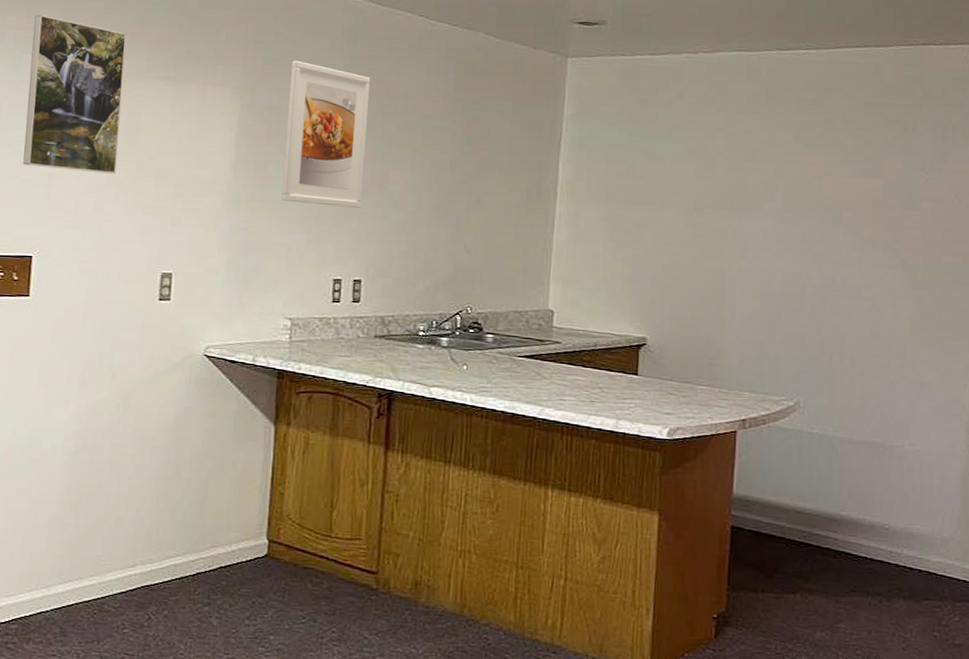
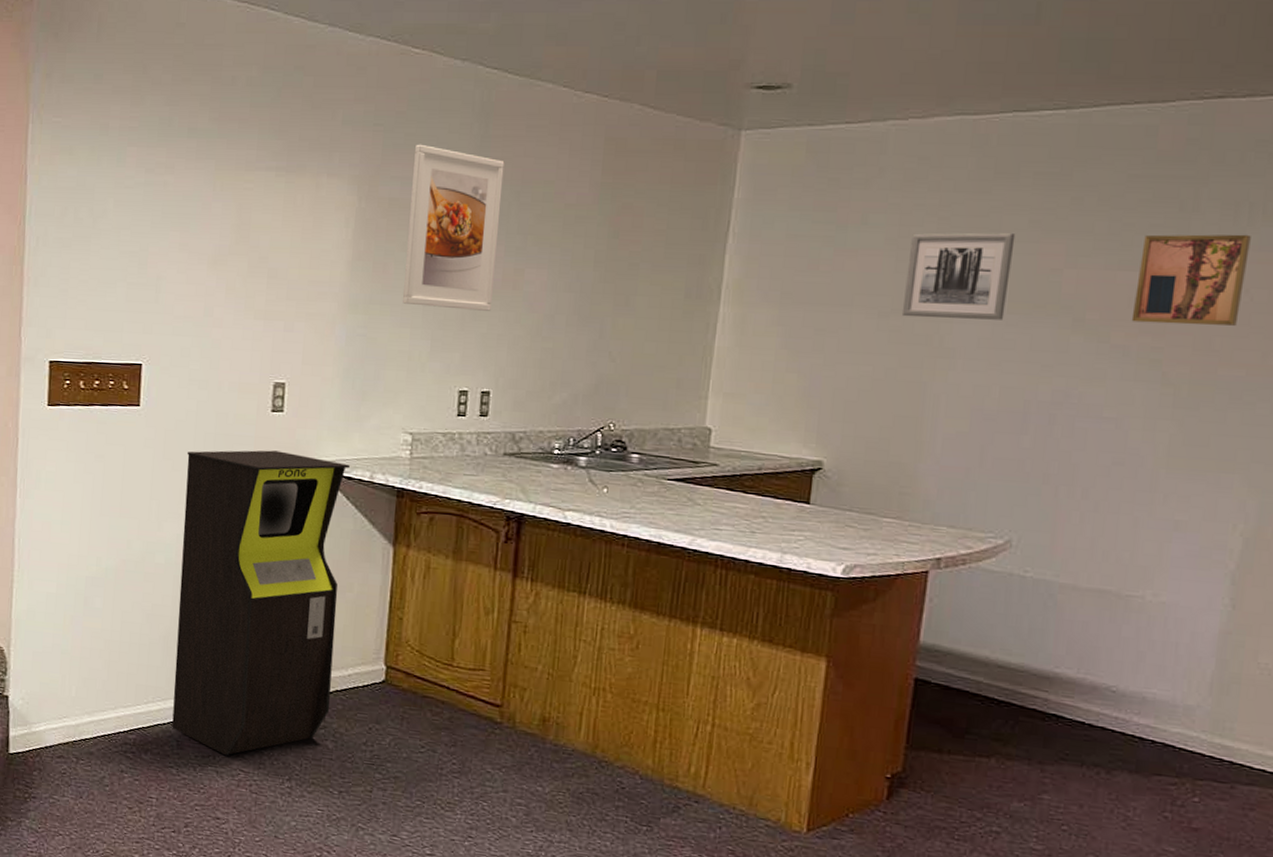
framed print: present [23,14,127,174] -> none [130,102,236,276]
storage cabinet: none [55,336,233,640] -> present [172,450,350,756]
wall art: none [702,145,785,217] -> present [901,232,1016,320]
wall art: none [876,150,956,223] -> present [1131,234,1251,326]

